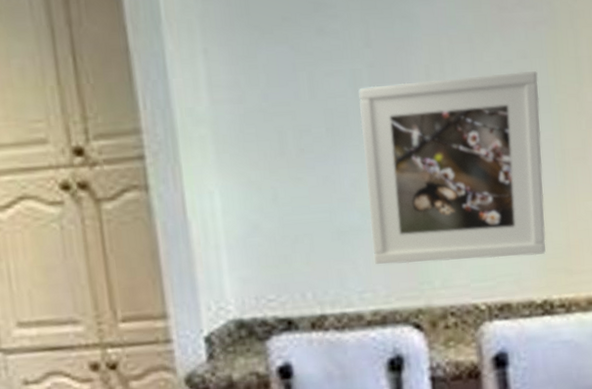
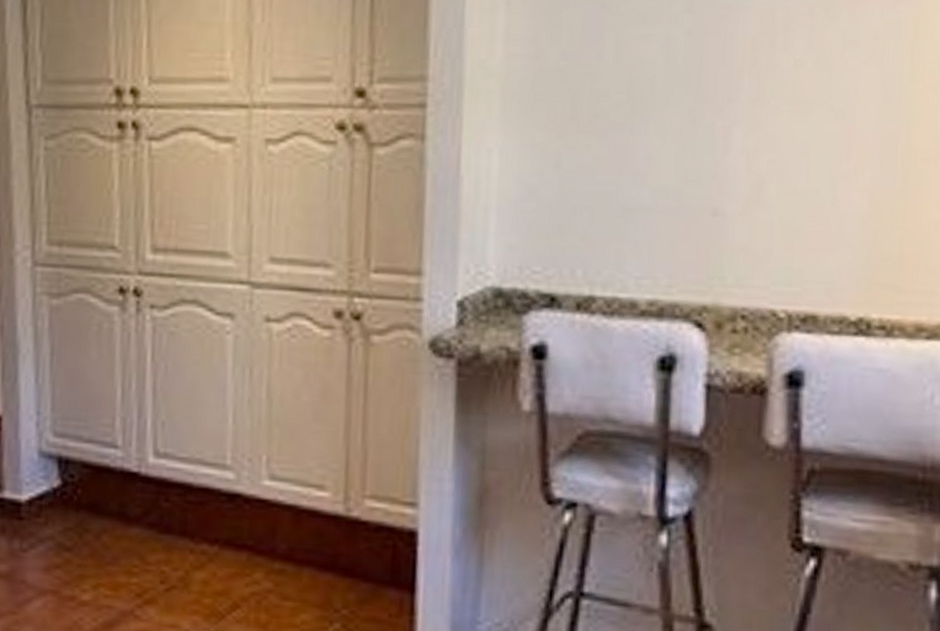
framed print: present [358,71,546,265] -> none [659,53,890,265]

